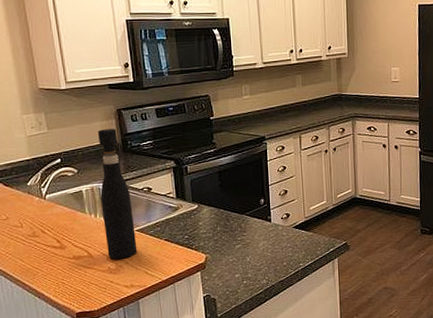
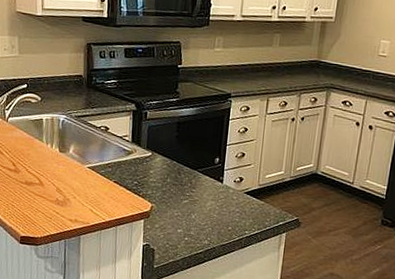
pepper grinder: present [97,129,137,259] -> none [58,61,88,193]

